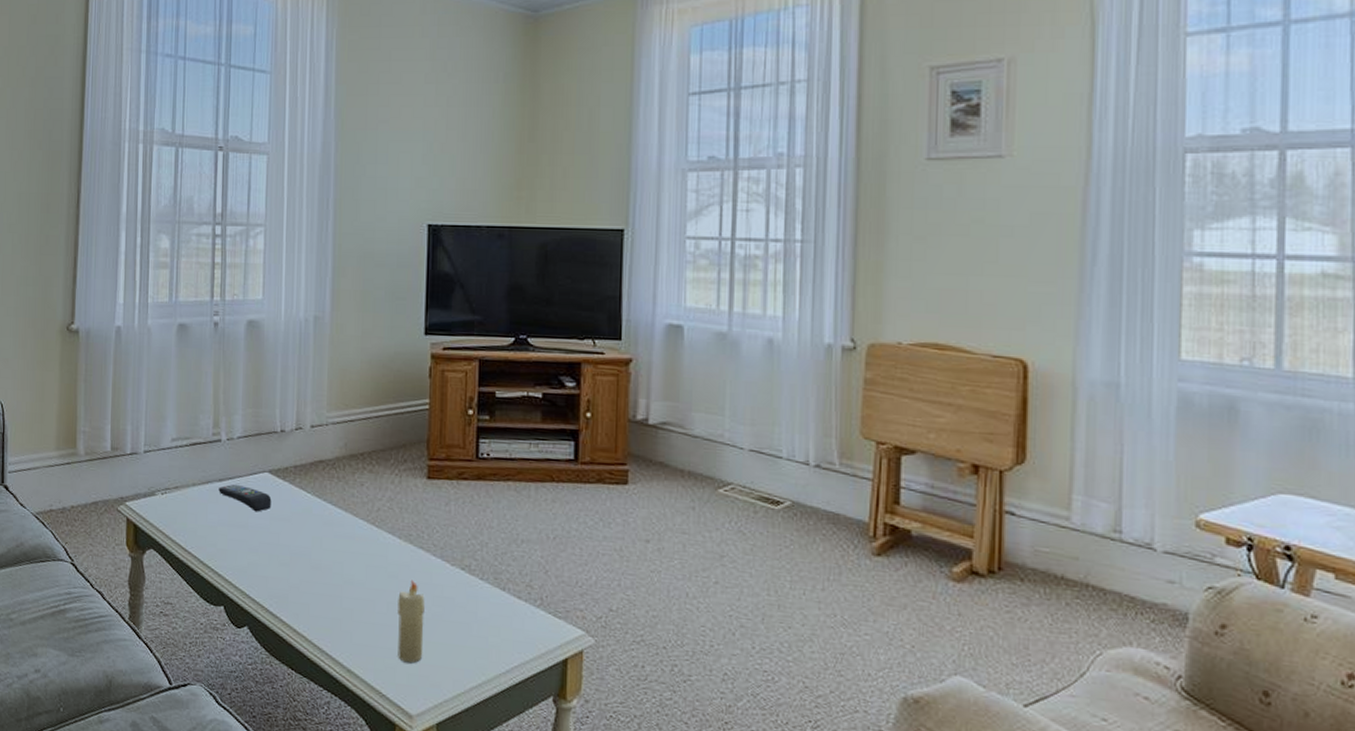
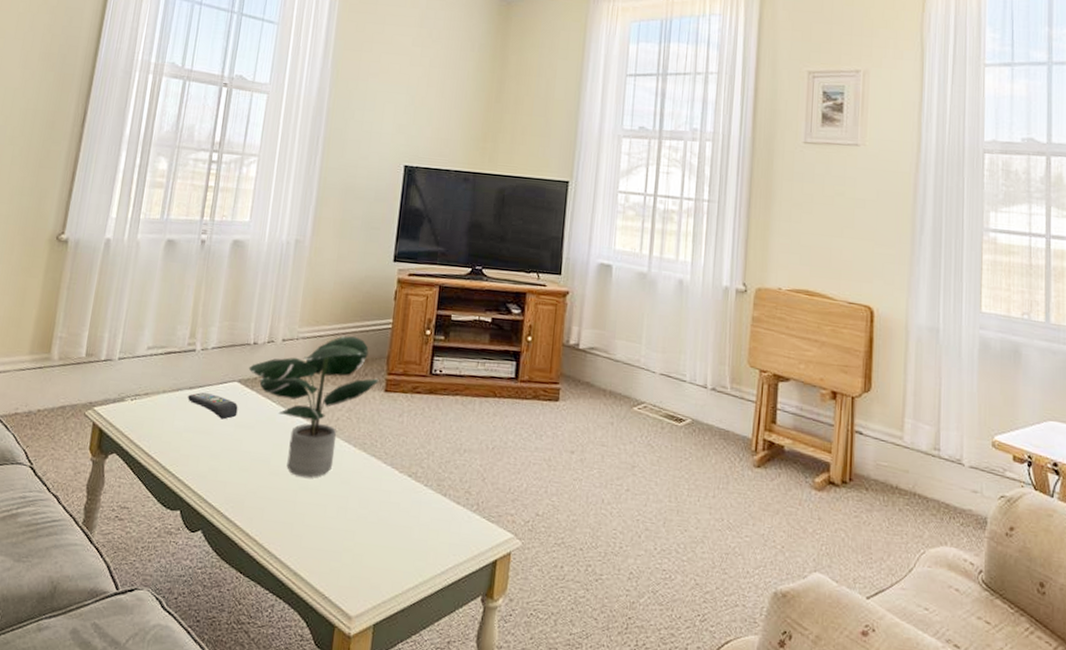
potted plant: none [278,419,420,572] -> present [248,336,379,478]
candle: present [398,579,425,663] -> none [343,485,373,566]

